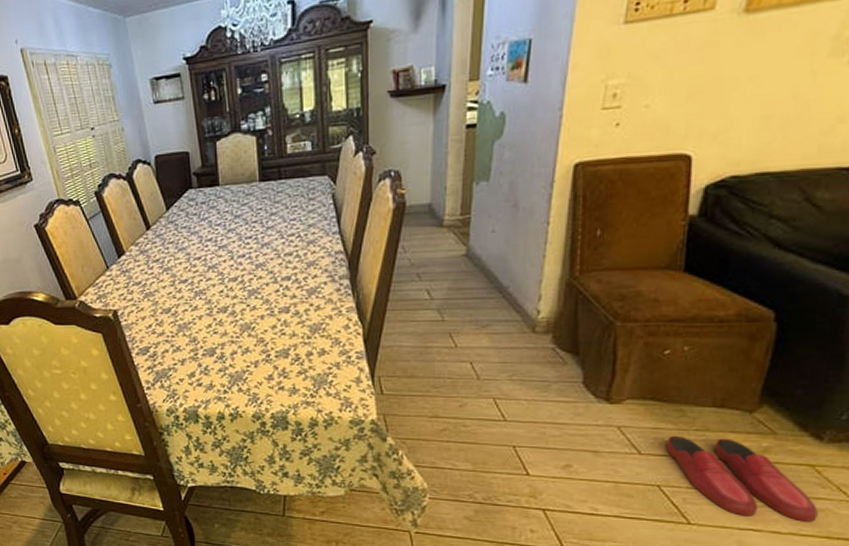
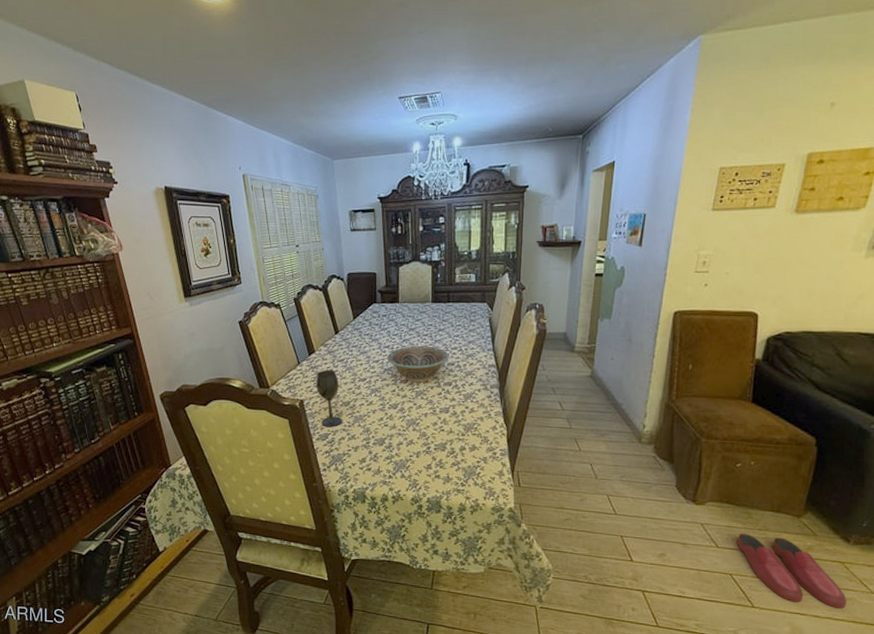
wine glass: none [129,272,164,340] -> present [315,369,342,428]
decorative bowl: none [209,234,285,280] -> present [386,345,449,383]

